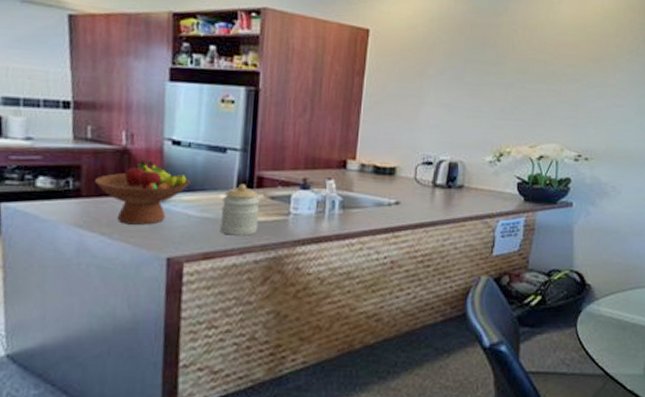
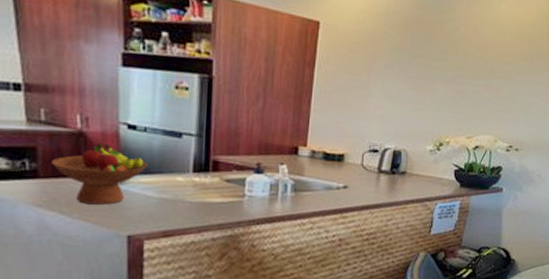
jar: present [219,183,260,236] -> none [178,167,216,216]

